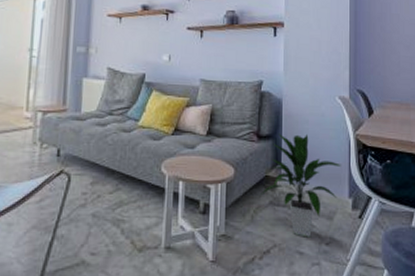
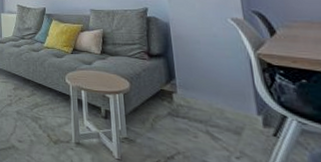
indoor plant: present [259,133,341,237] -> none [156,53,244,149]

